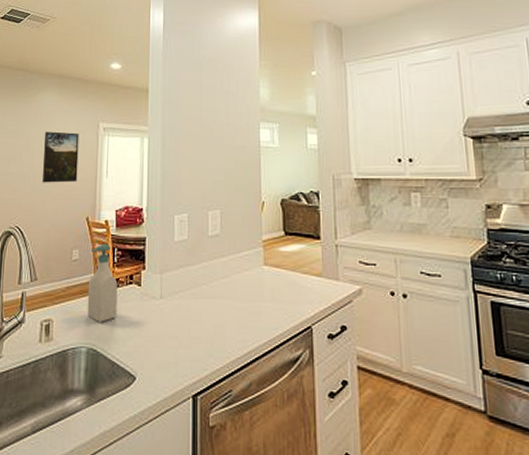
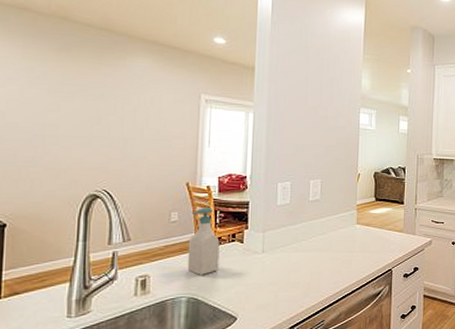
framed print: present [43,131,79,183] -> none [135,98,178,150]

